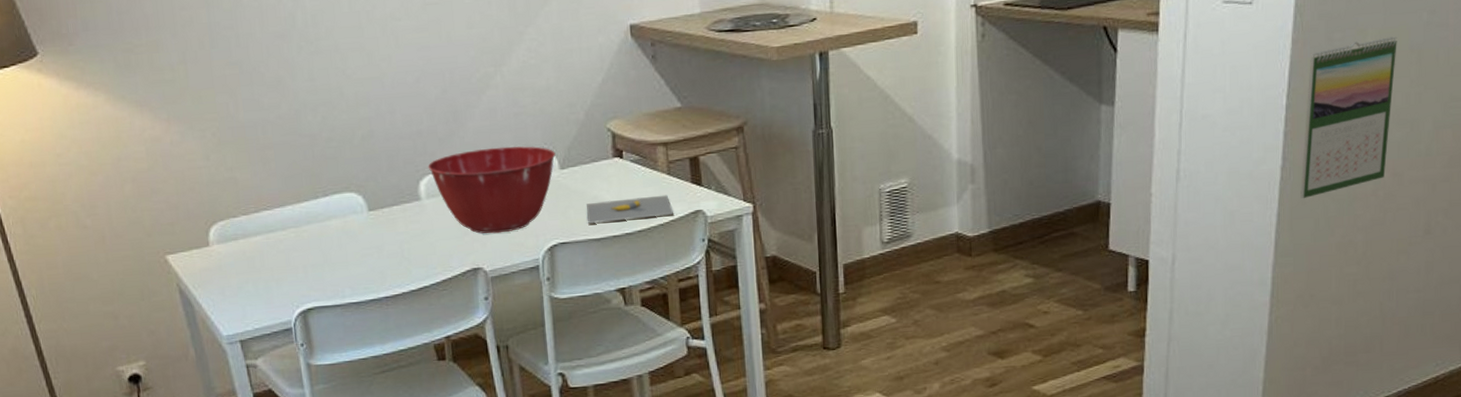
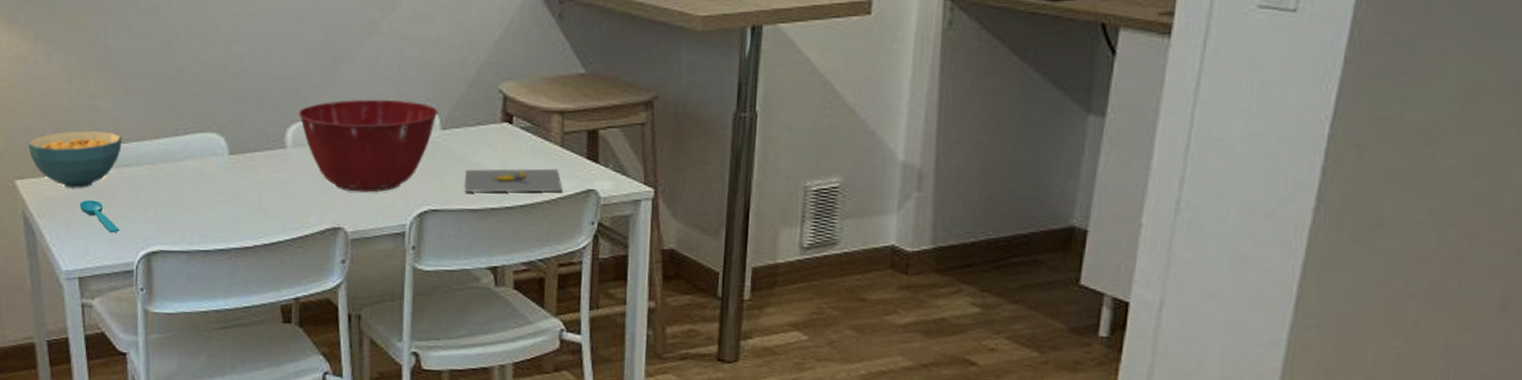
cereal bowl: none [173,201,266,259] -> present [27,130,122,189]
spoon: none [232,267,274,296] -> present [80,200,120,233]
calendar: present [1300,36,1397,198] -> none [1336,65,1487,249]

